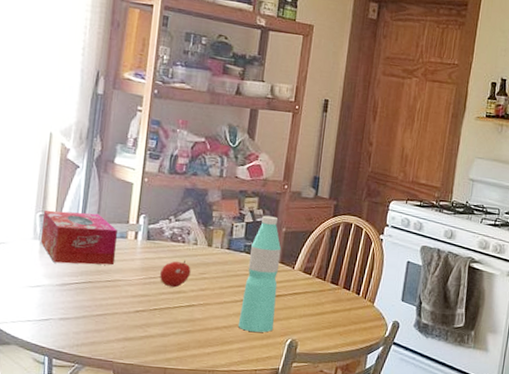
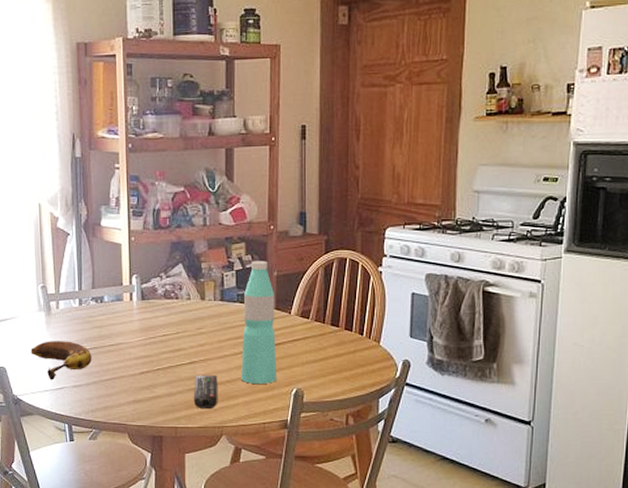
banana: none [17,270,85,311] -> present [31,341,92,380]
tissue box: present [41,210,117,266] -> none [45,279,114,332]
fruit: present [160,260,191,288] -> none [159,317,188,346]
remote control: none [187,318,215,353] -> present [193,375,218,410]

